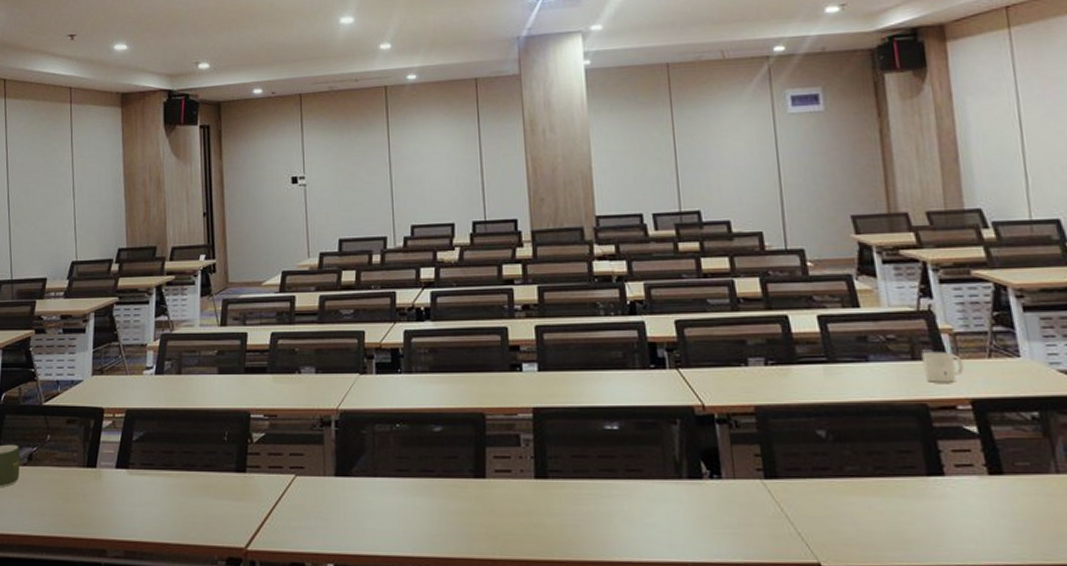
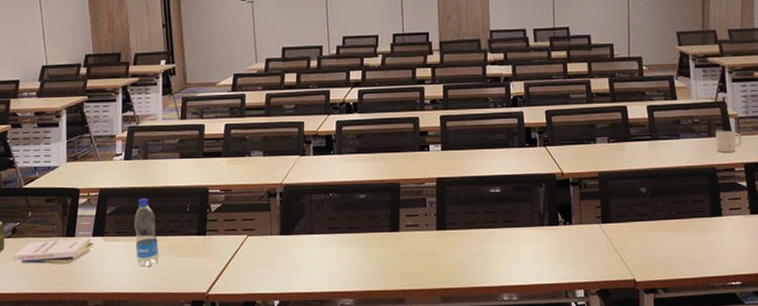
books: none [27,470,117,502] -> present [12,238,94,264]
bottle: none [163,423,191,510] -> present [134,198,159,267]

